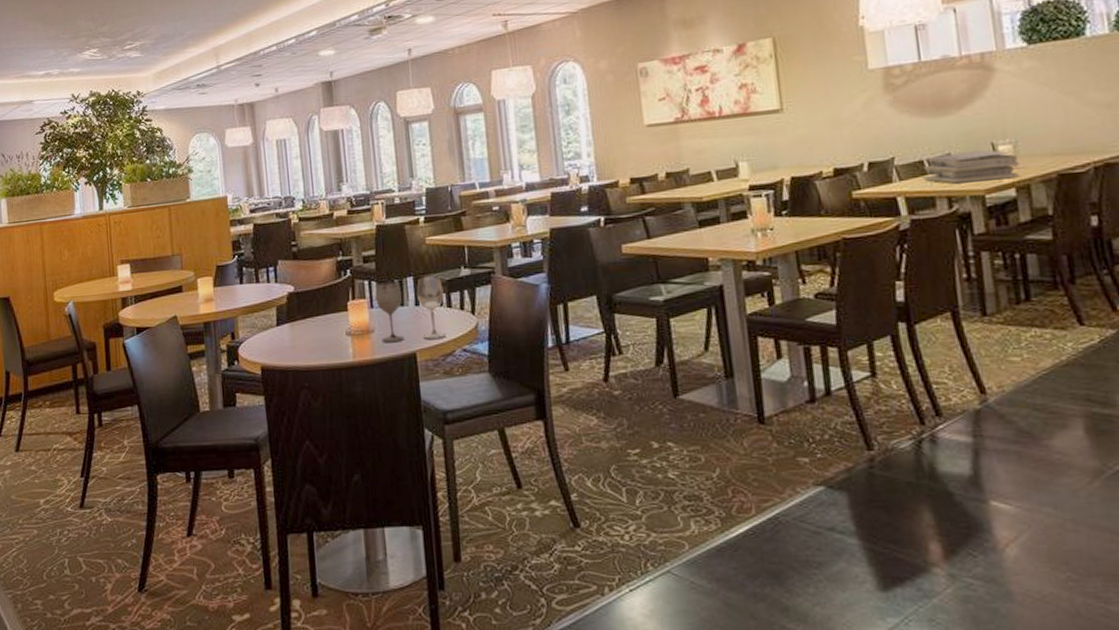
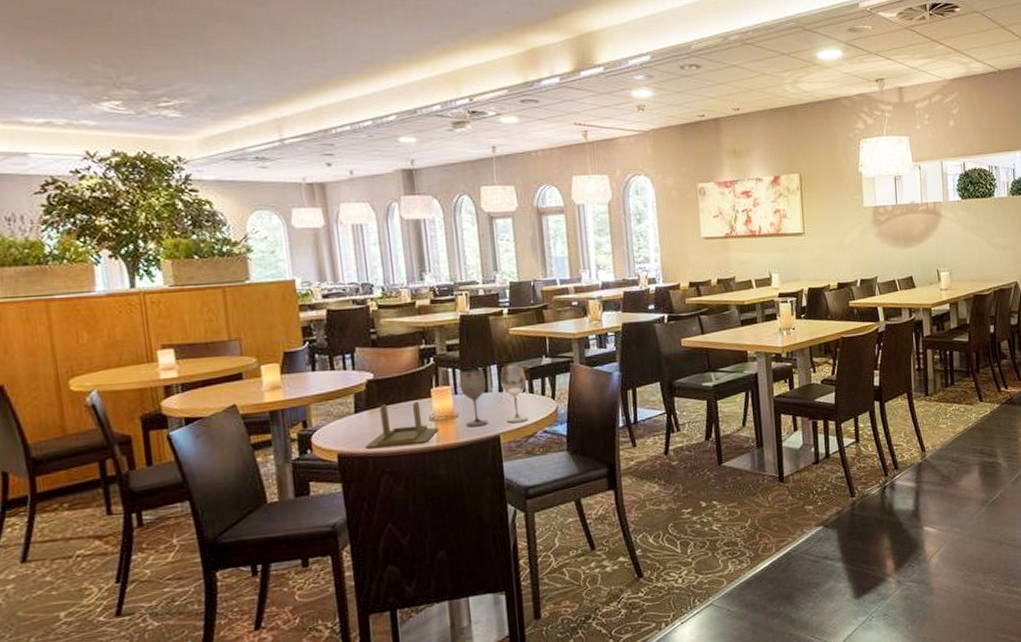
napkin holder: none [286,315,355,362] -> present [366,402,439,448]
newspaper: present [922,149,1020,184] -> none [894,274,953,299]

